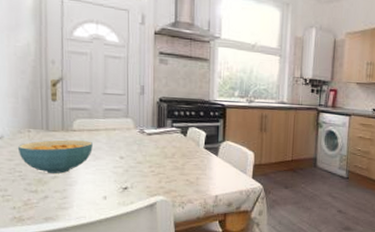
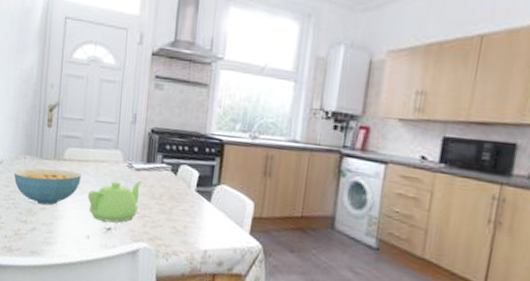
teapot: none [101,143,154,182] -> present [87,180,142,223]

